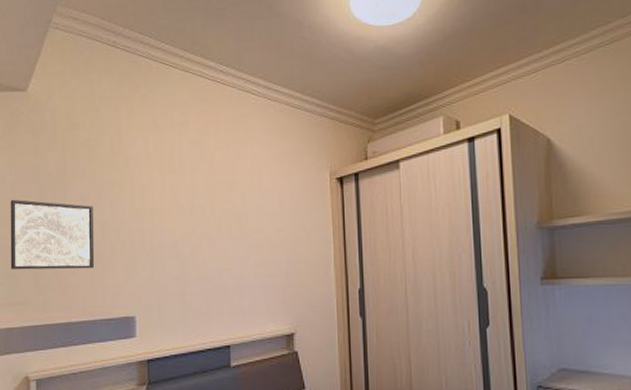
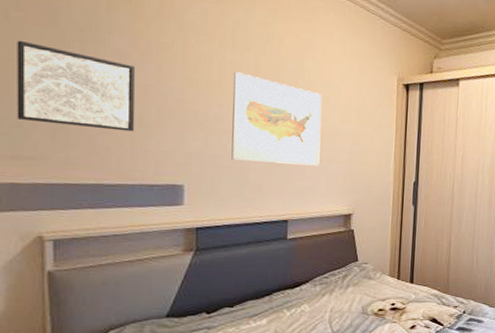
wall art: none [173,195,257,285] -> present [231,72,322,166]

